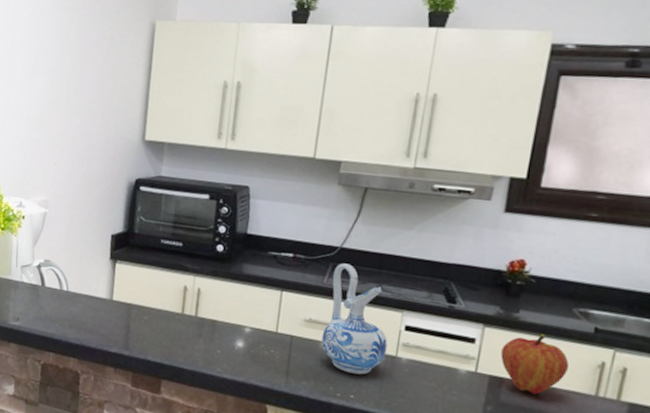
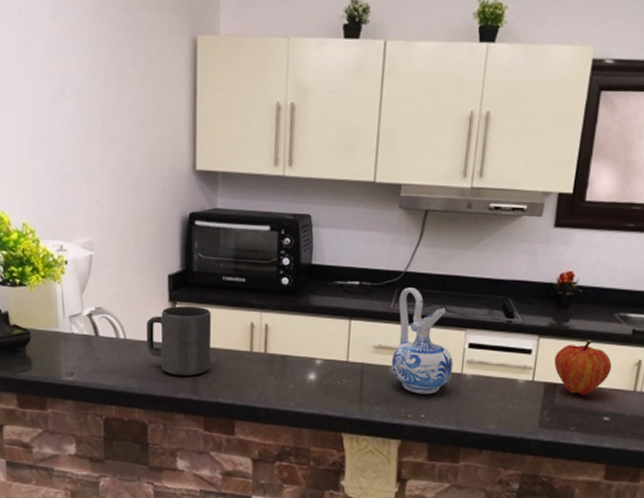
mug: none [85,264,148,332] -> present [146,305,212,376]

